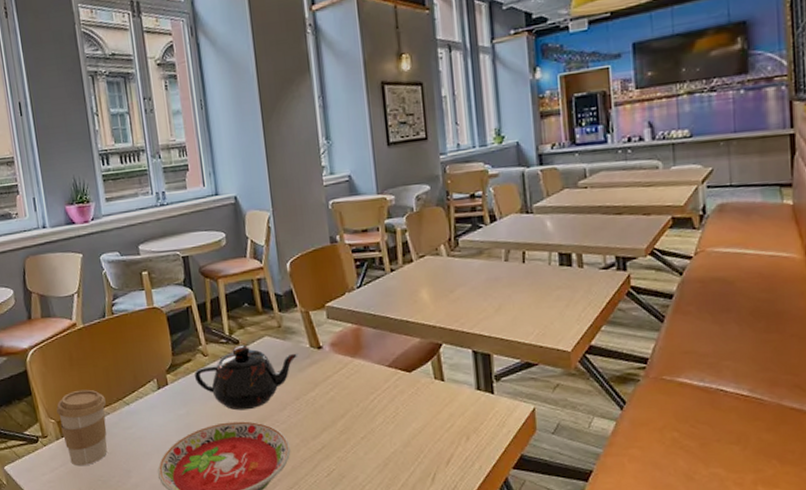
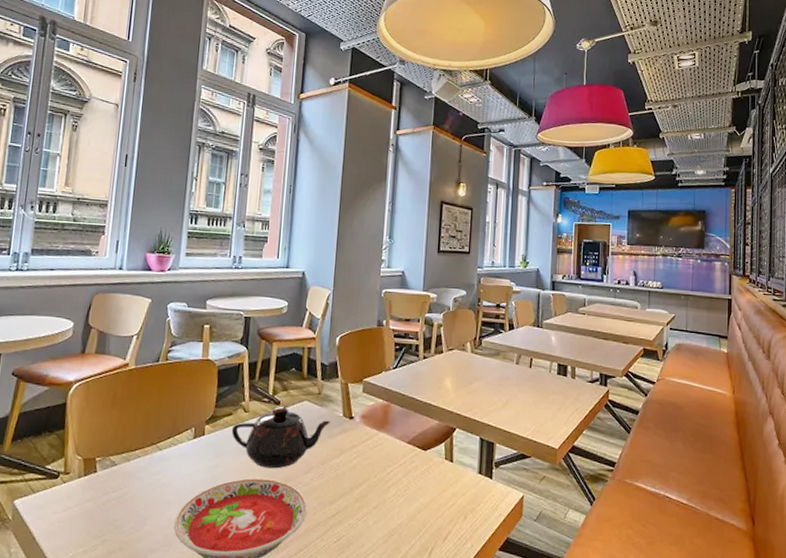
coffee cup: present [56,389,108,467] -> none [86,429,139,508]

